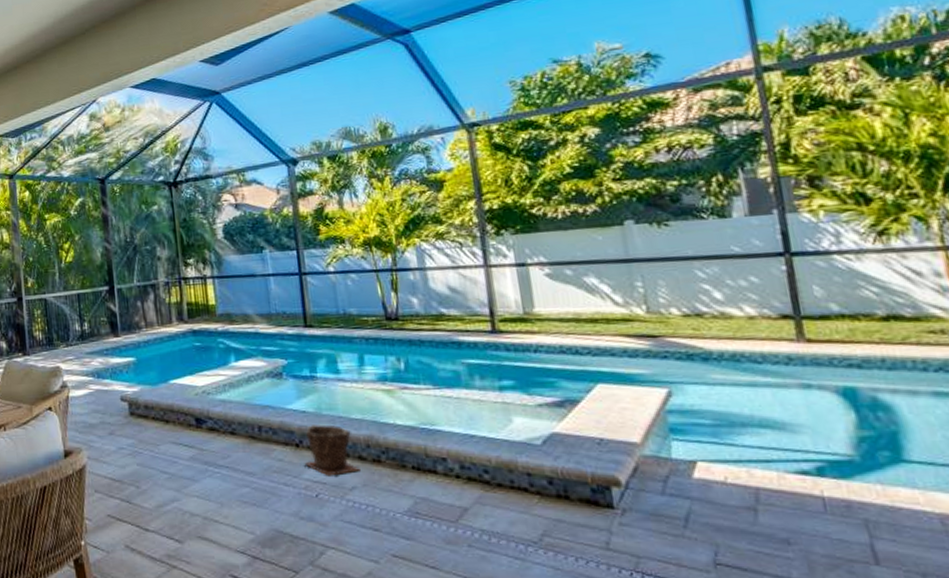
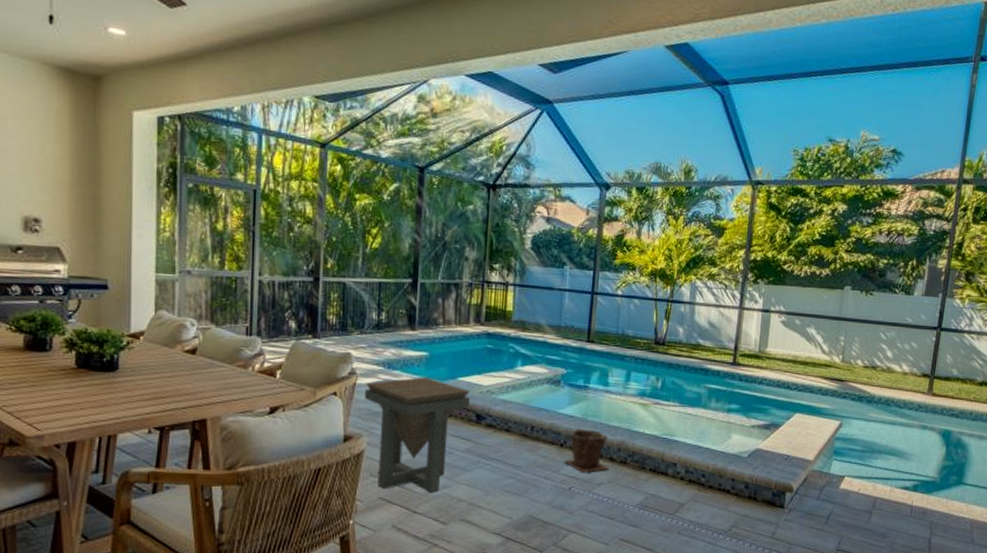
side table: none [77,383,187,508] -> present [364,377,471,493]

